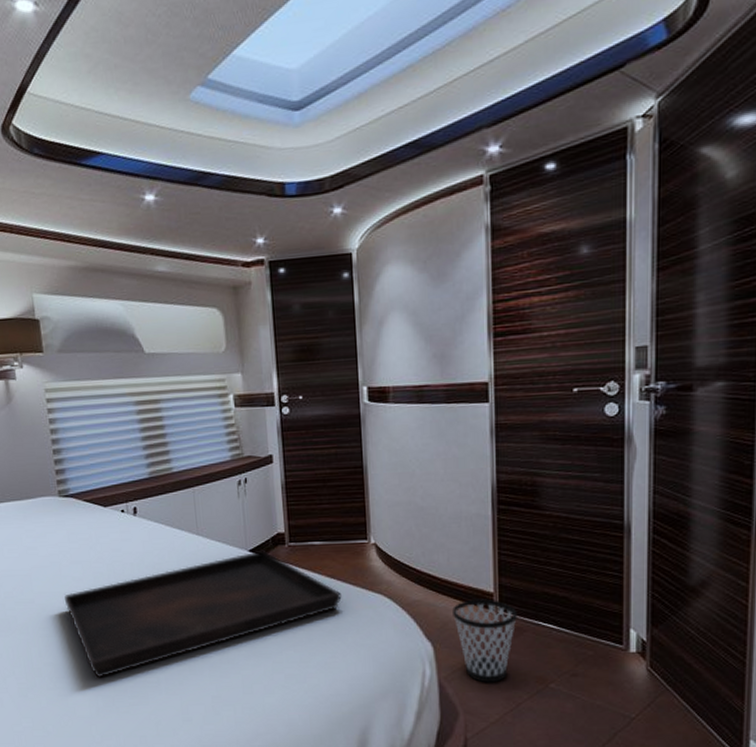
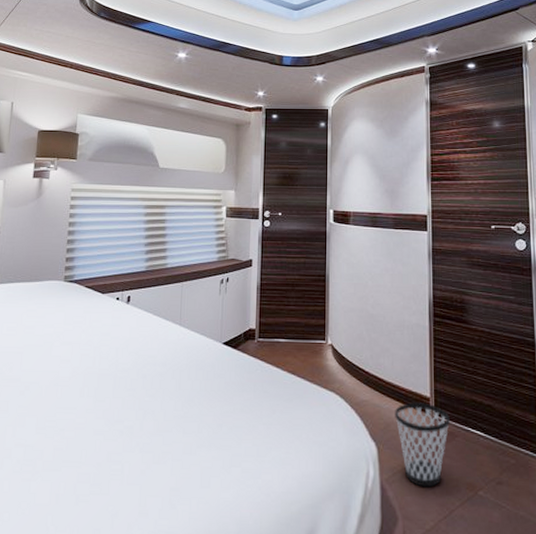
serving tray: present [64,551,342,678] -> none [49,344,300,463]

